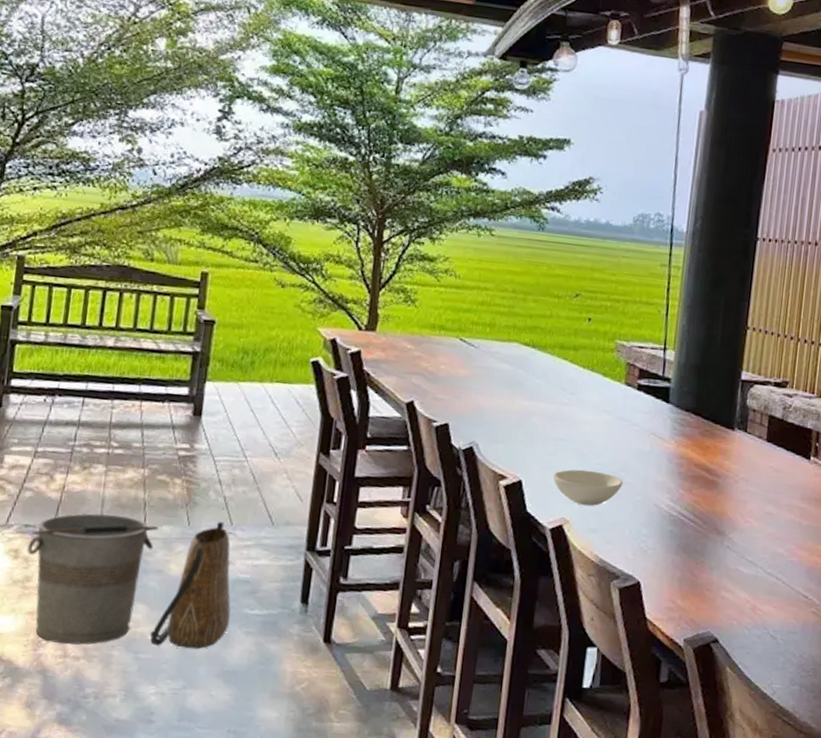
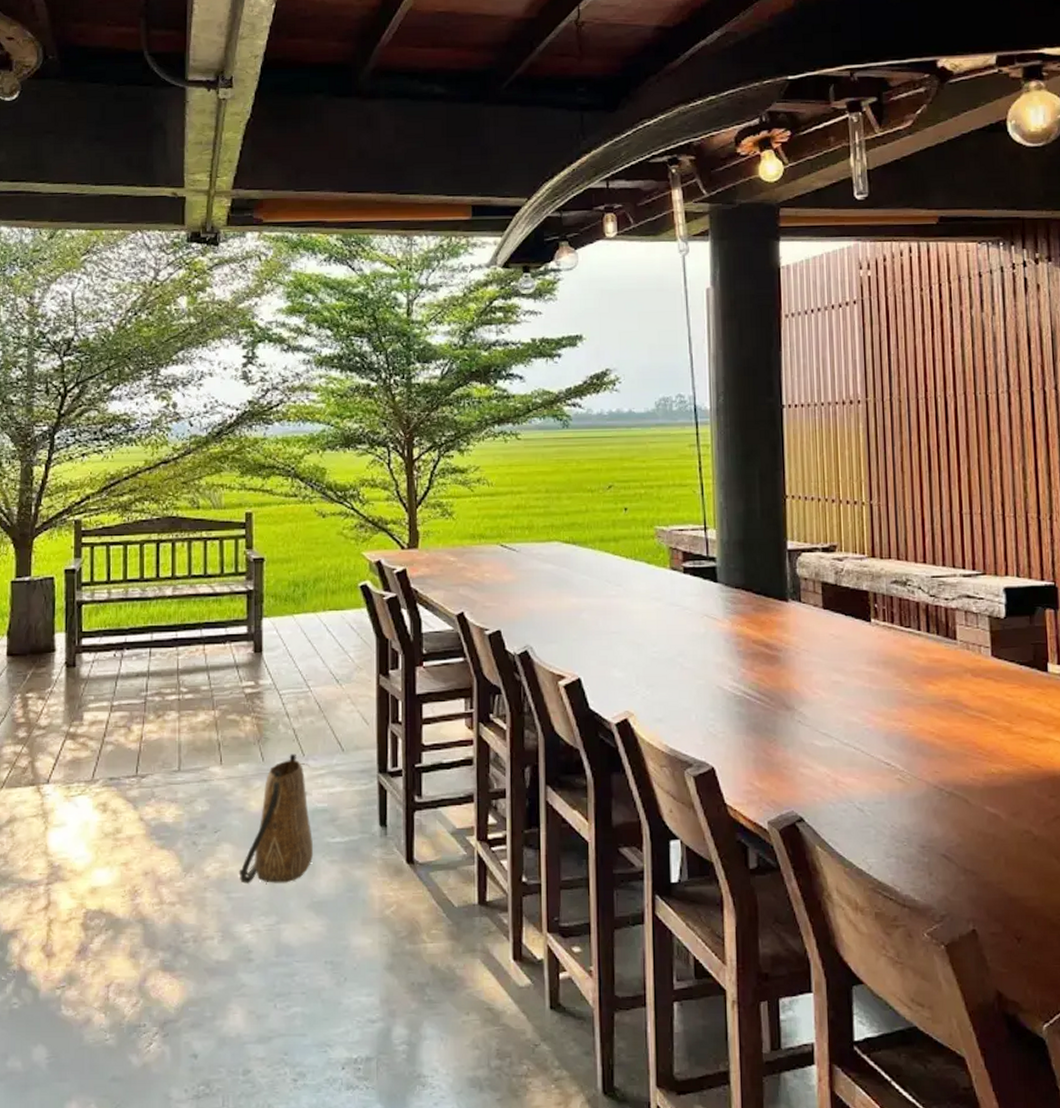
bucket: present [26,513,159,645] -> none [113,758,235,892]
bowl: present [552,469,623,506] -> none [610,660,683,695]

